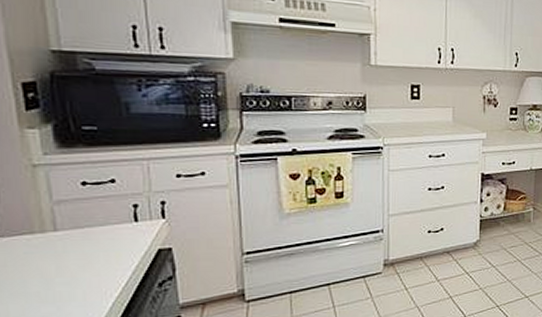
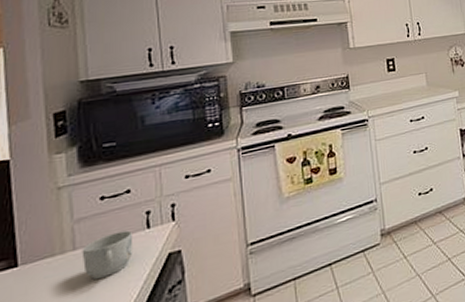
mug: none [63,220,120,262] -> present [82,230,133,280]

